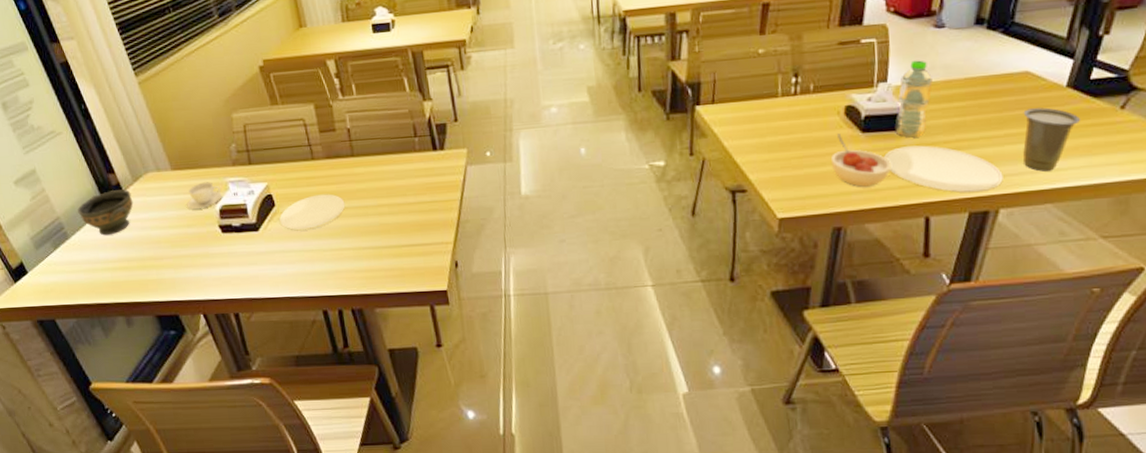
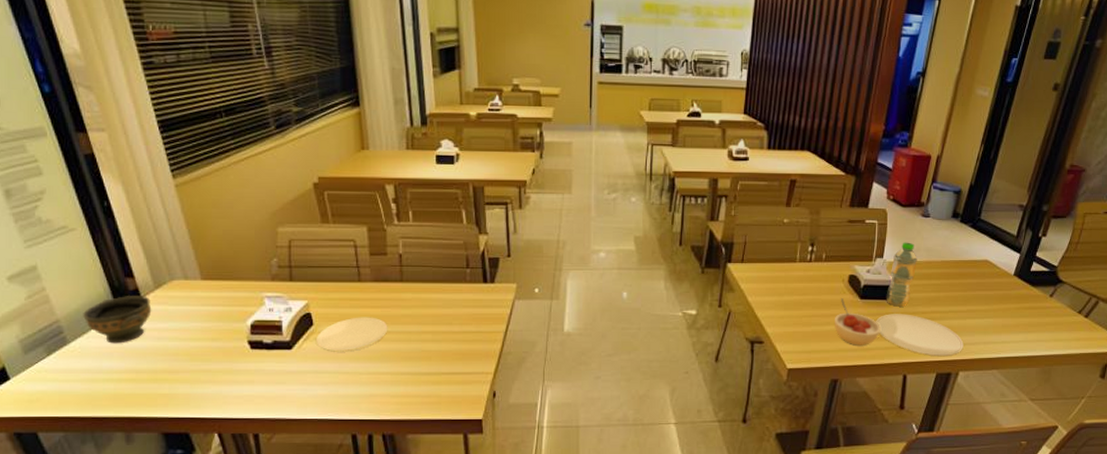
teacup: present [187,182,222,209] -> none [214,295,256,322]
cup: present [1023,107,1081,172] -> none [979,291,1022,343]

